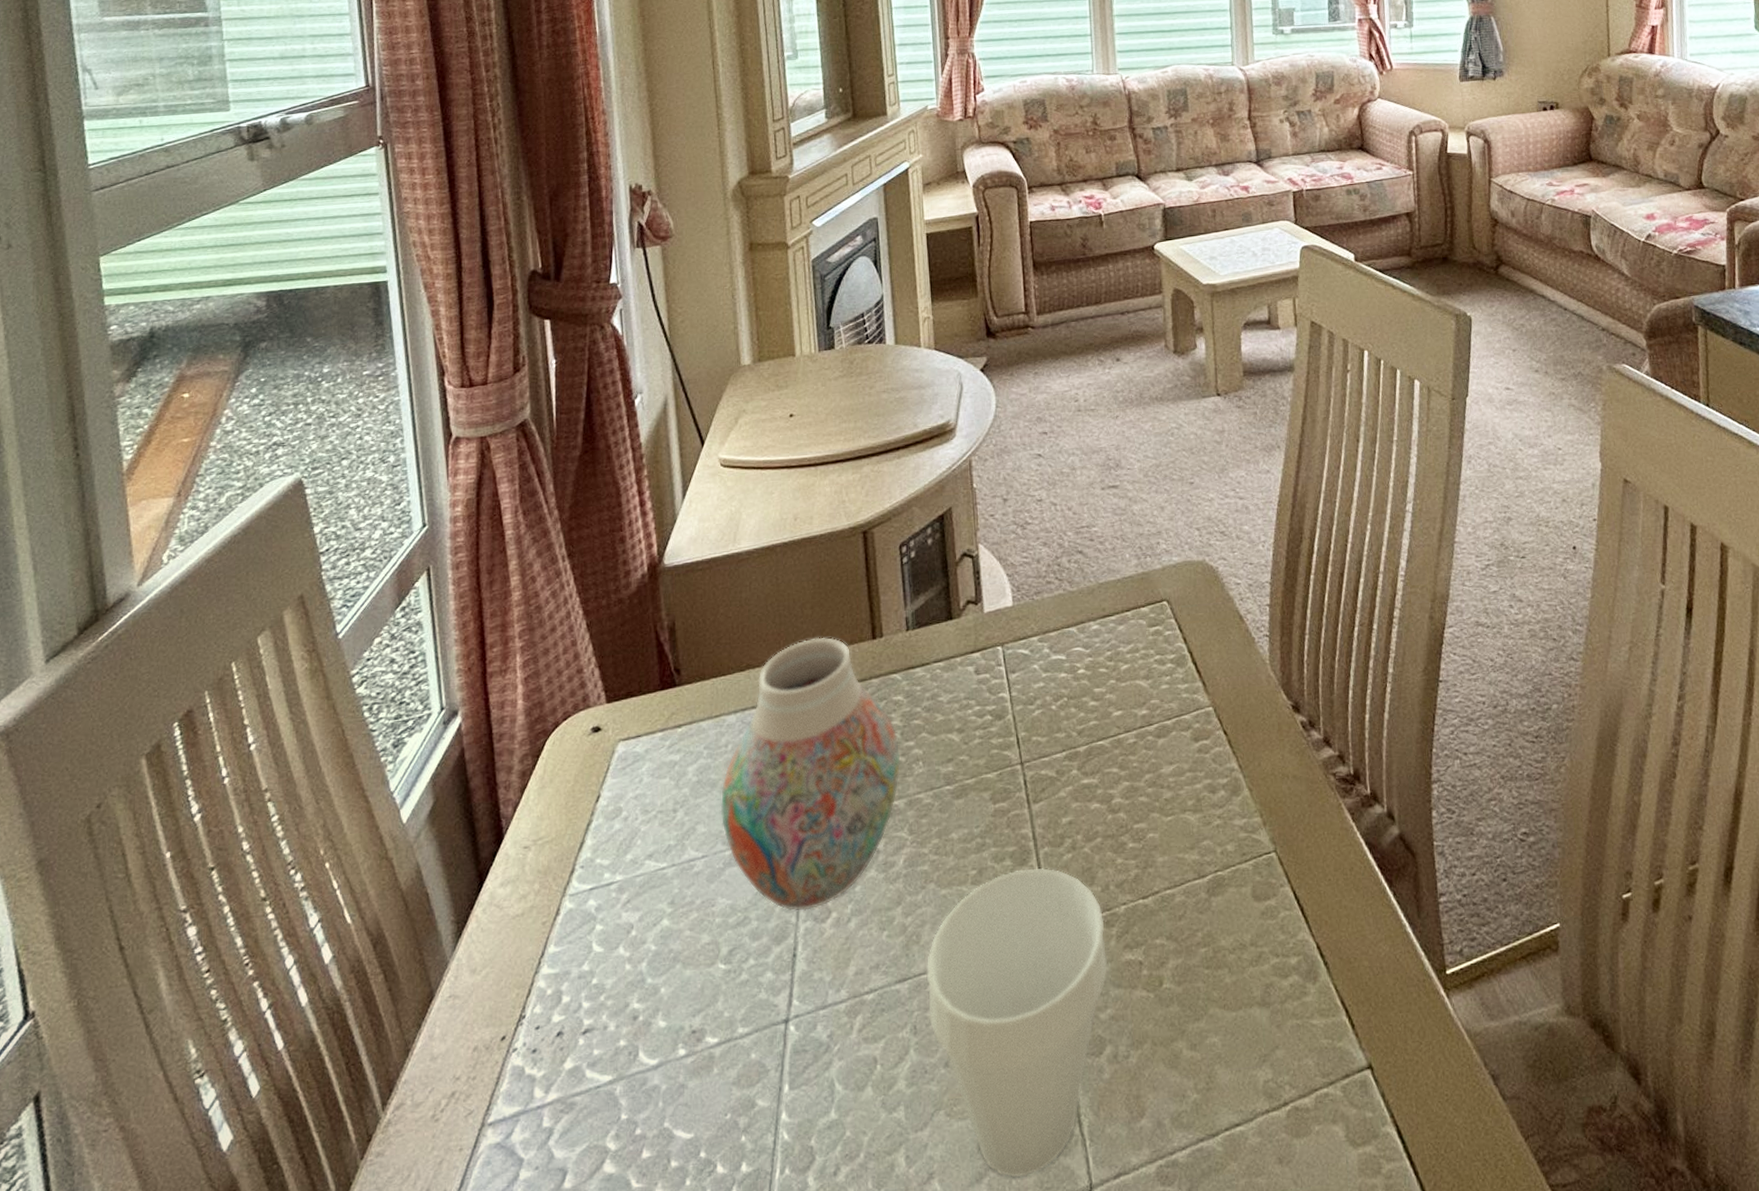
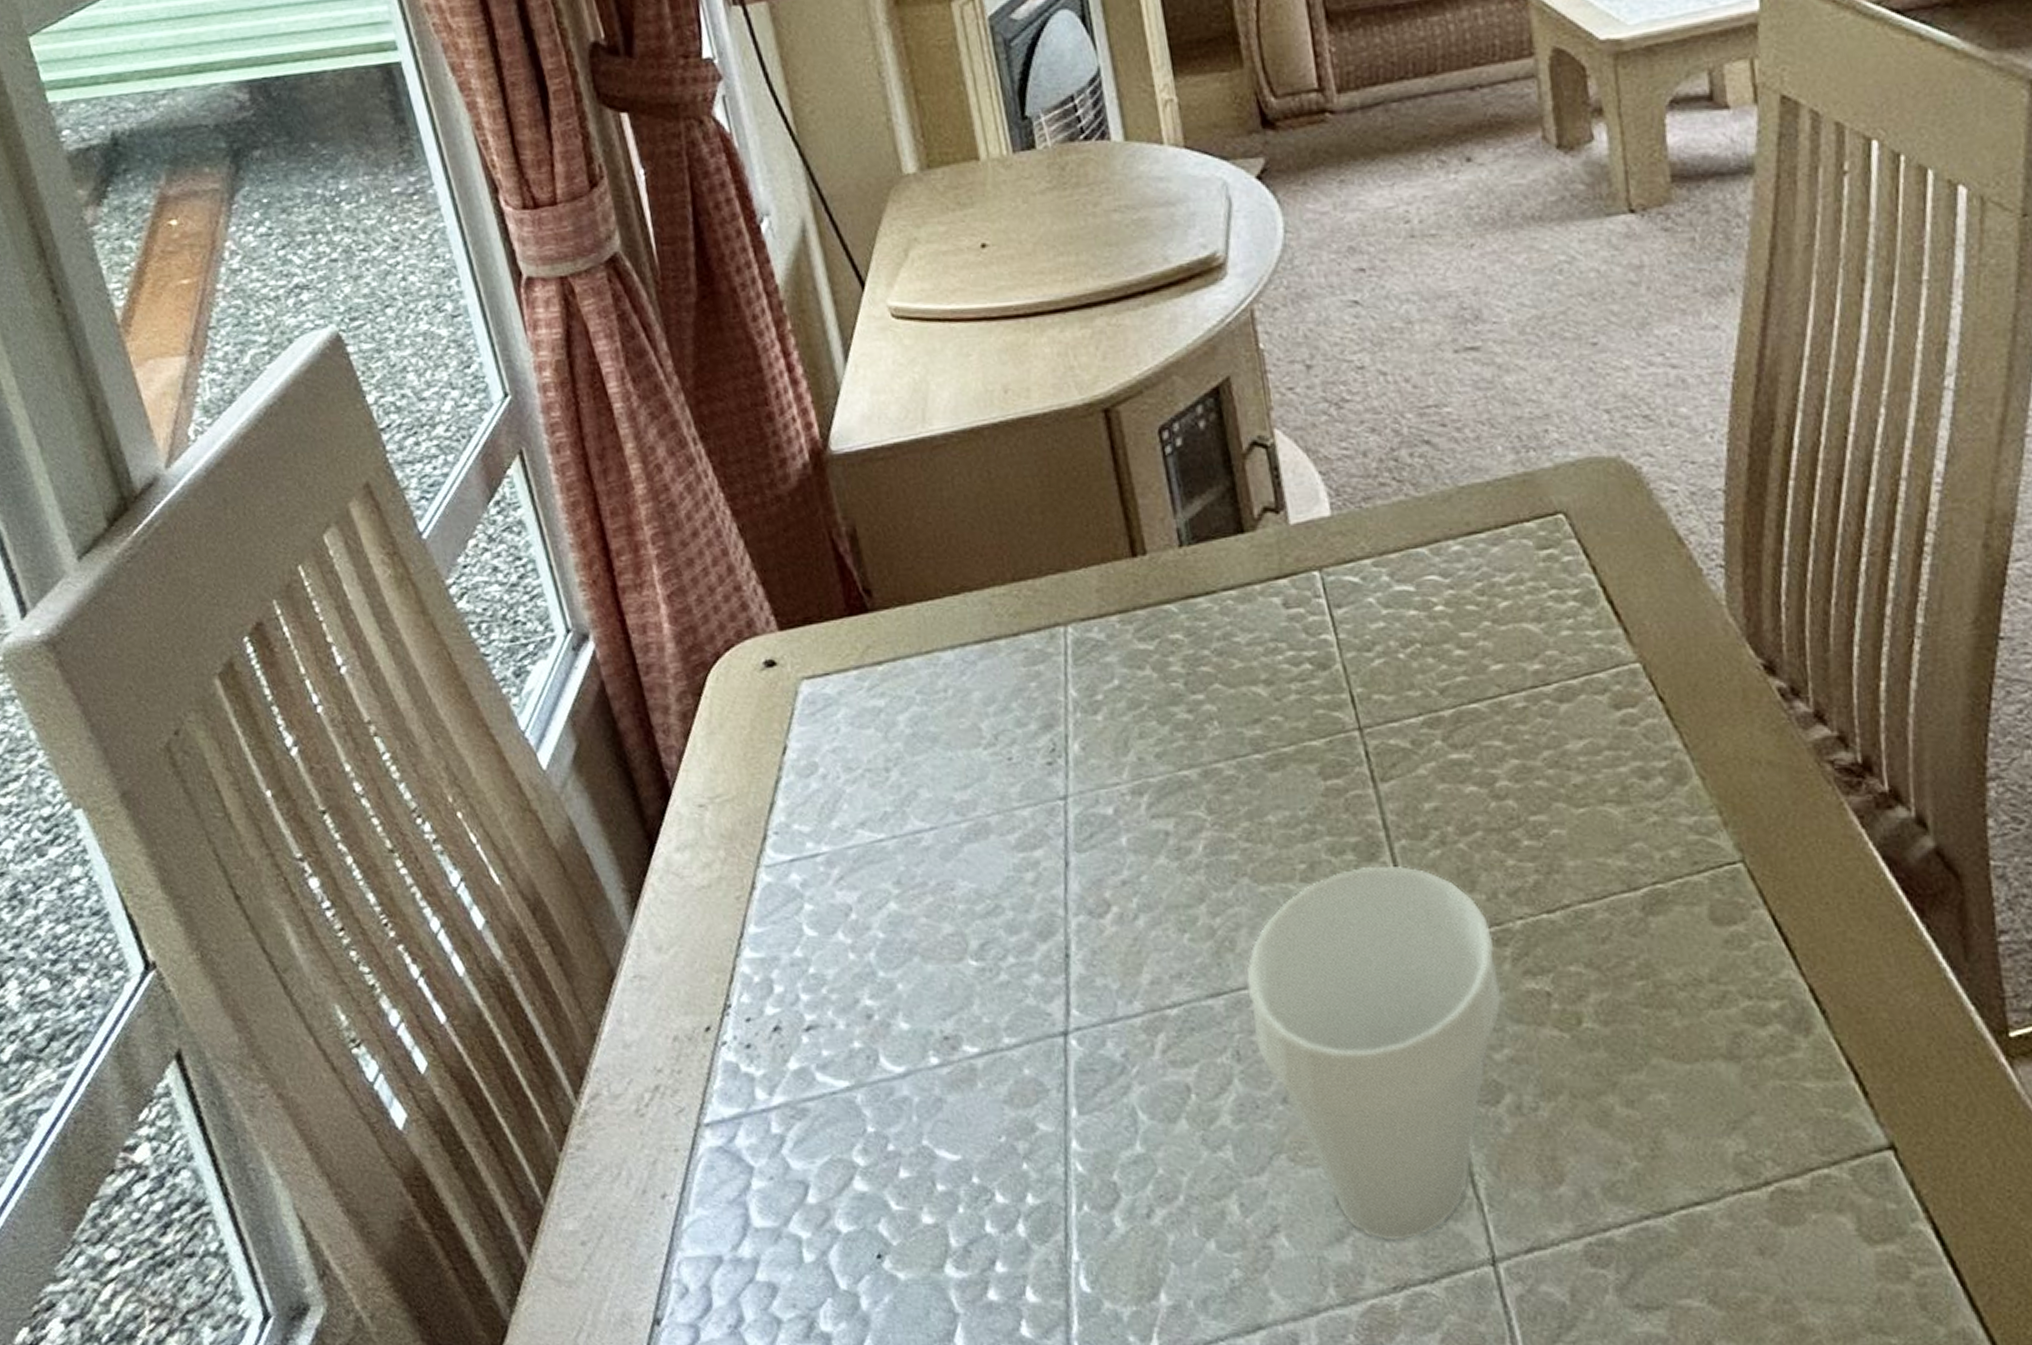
vase: present [720,637,900,911] -> none [945,552,1188,902]

